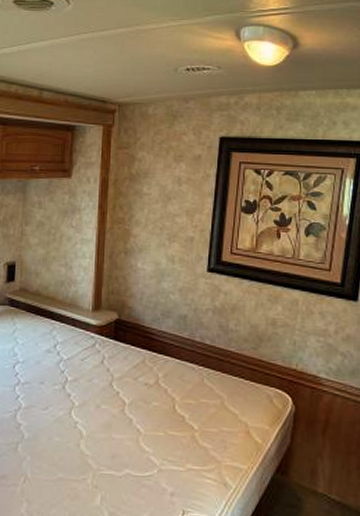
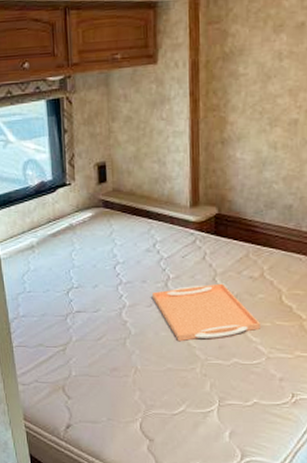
serving tray: none [49,388,153,449] -> present [152,283,260,342]

